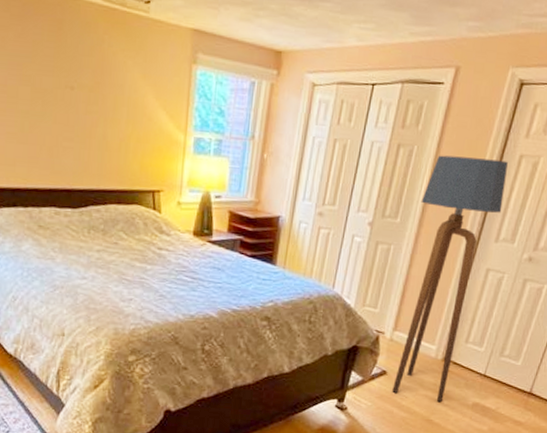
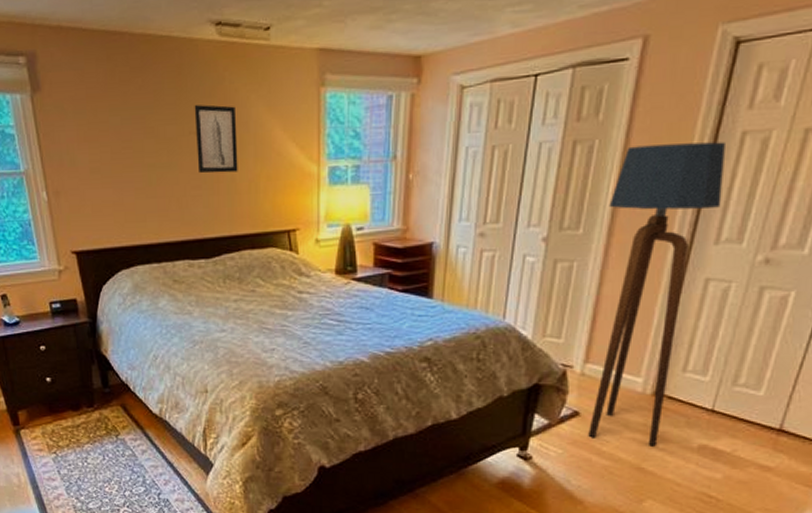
wall art: none [71,61,112,131] -> present [194,104,238,174]

